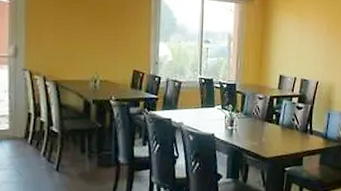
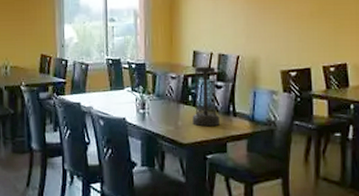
vase: none [275,89,298,143] -> present [192,66,220,127]

